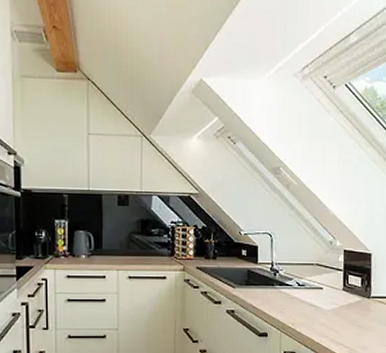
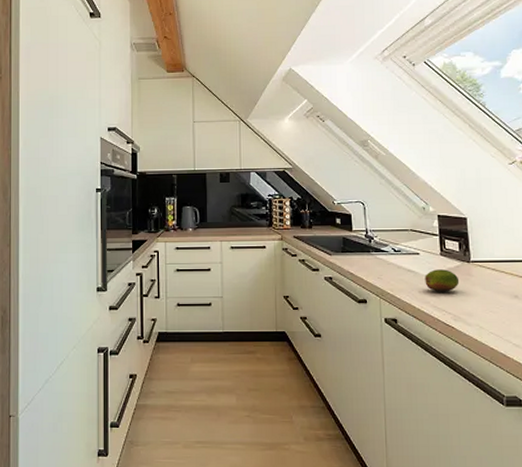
fruit: none [325,304,359,327] -> present [425,269,460,292]

